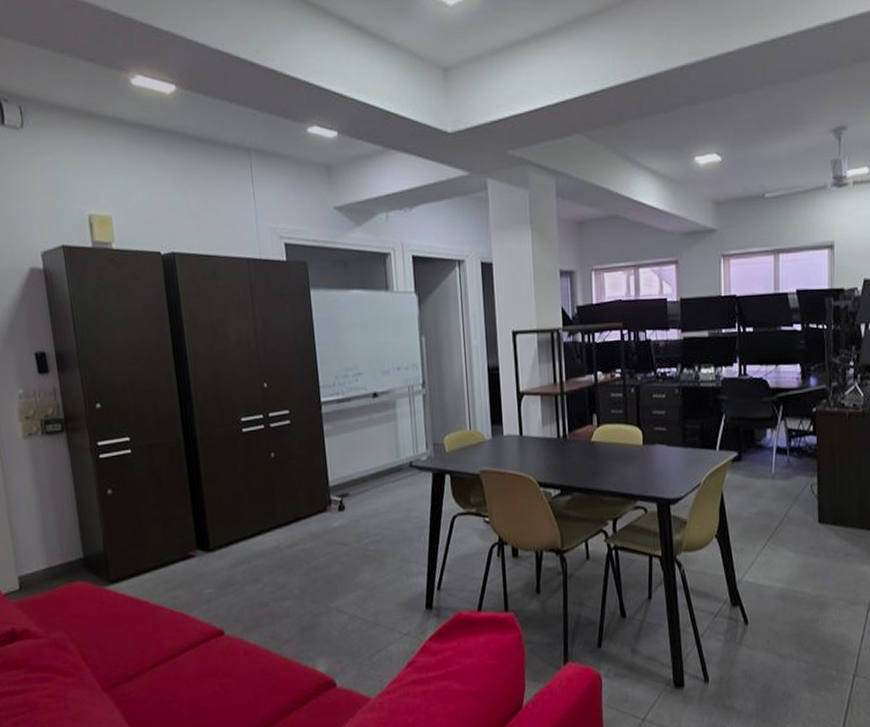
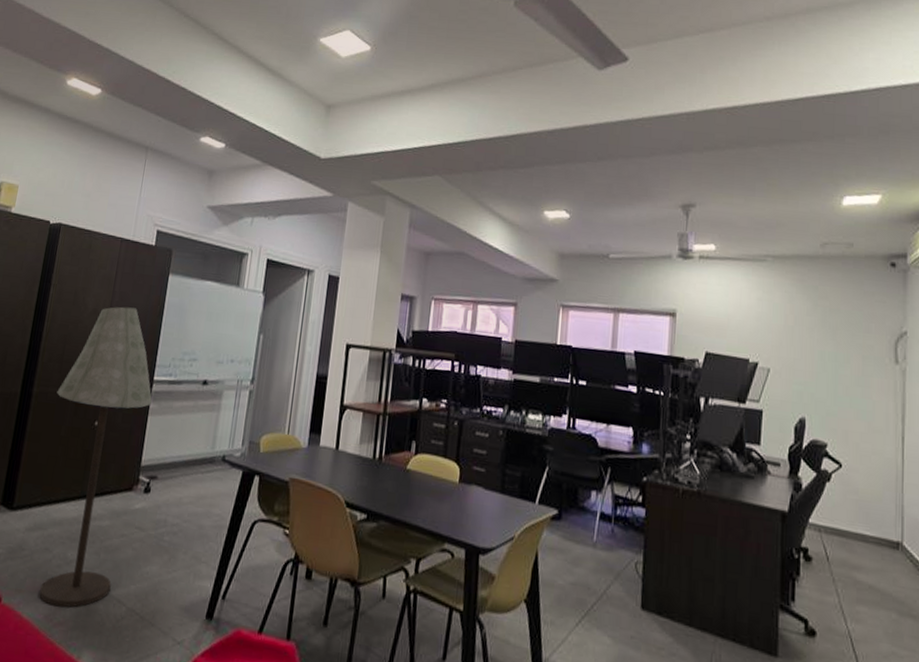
floor lamp: none [222,331,329,628] -> present [39,306,153,608]

